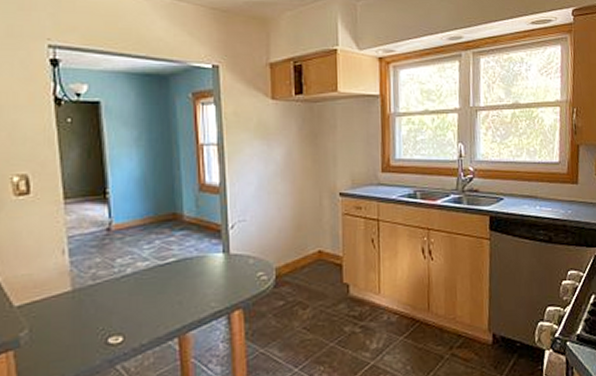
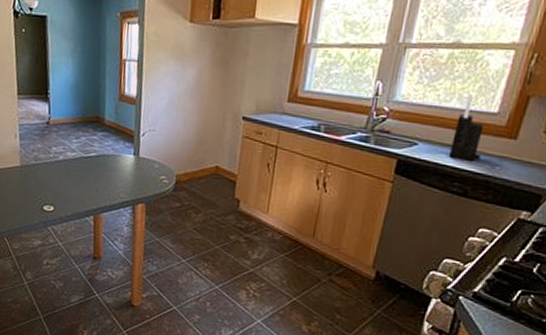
knife block: none [529,148,555,209] -> present [448,94,484,161]

